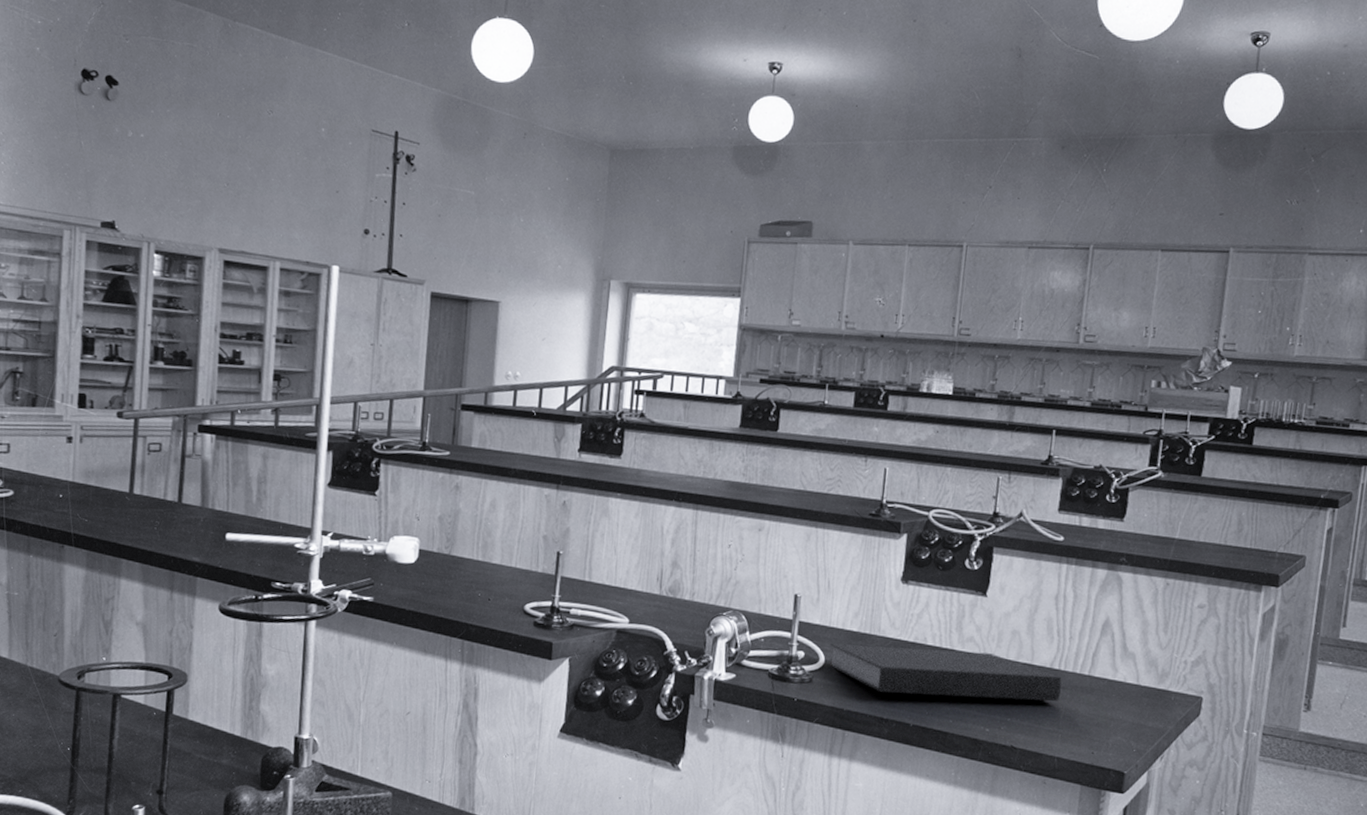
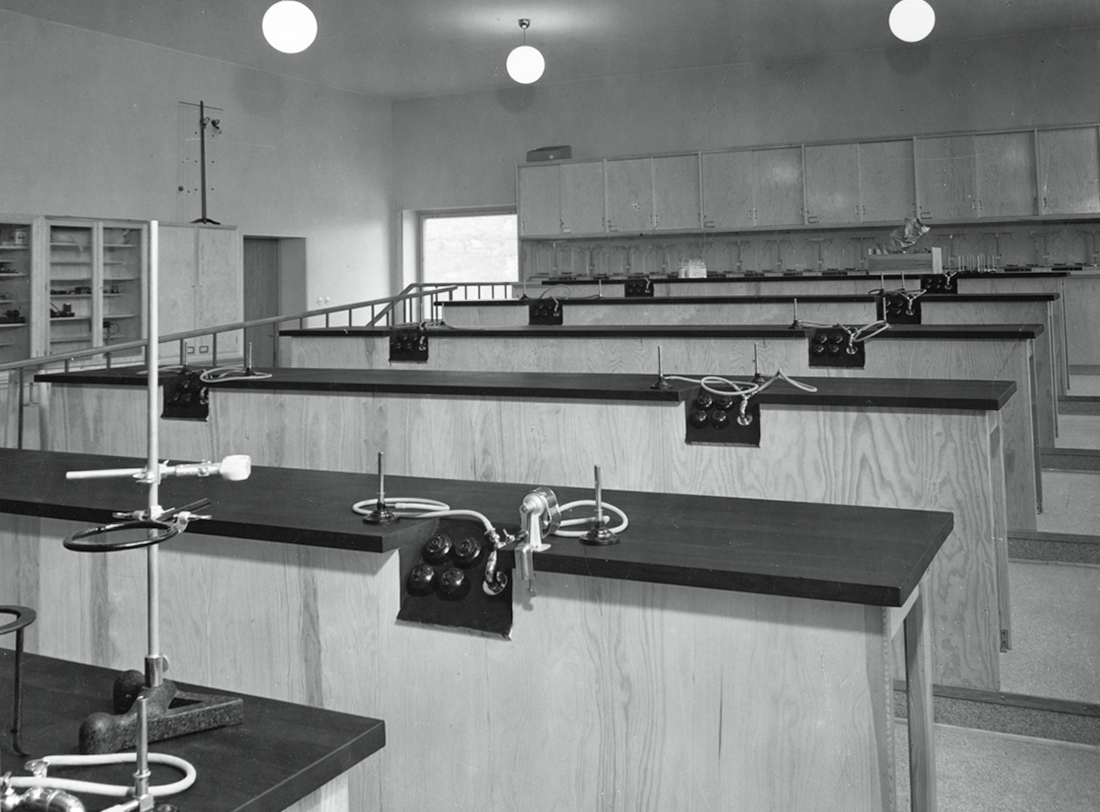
notebook: present [830,643,1062,702] -> none [631,497,834,544]

